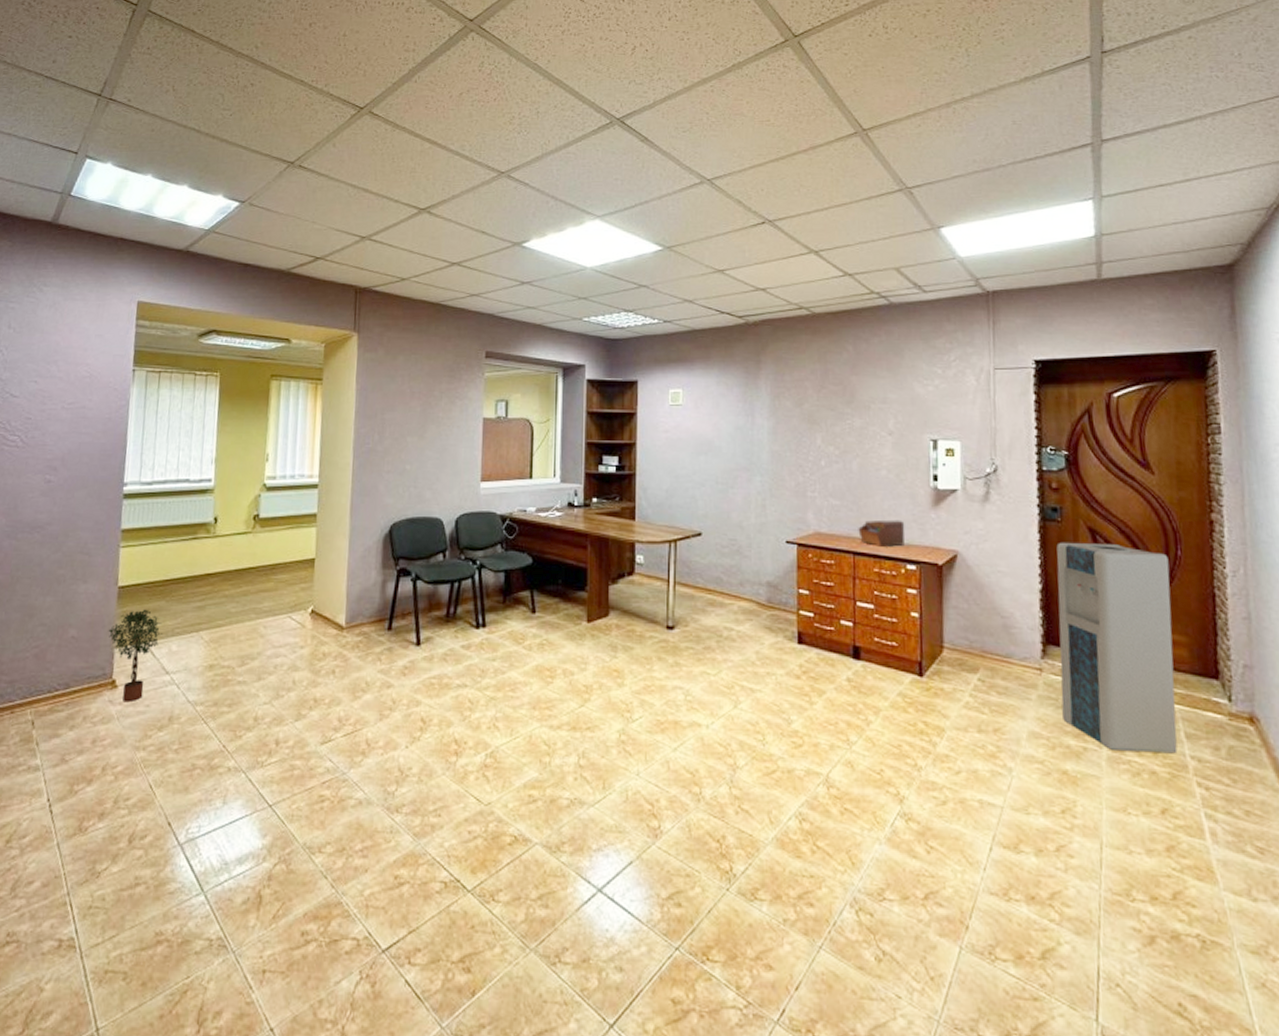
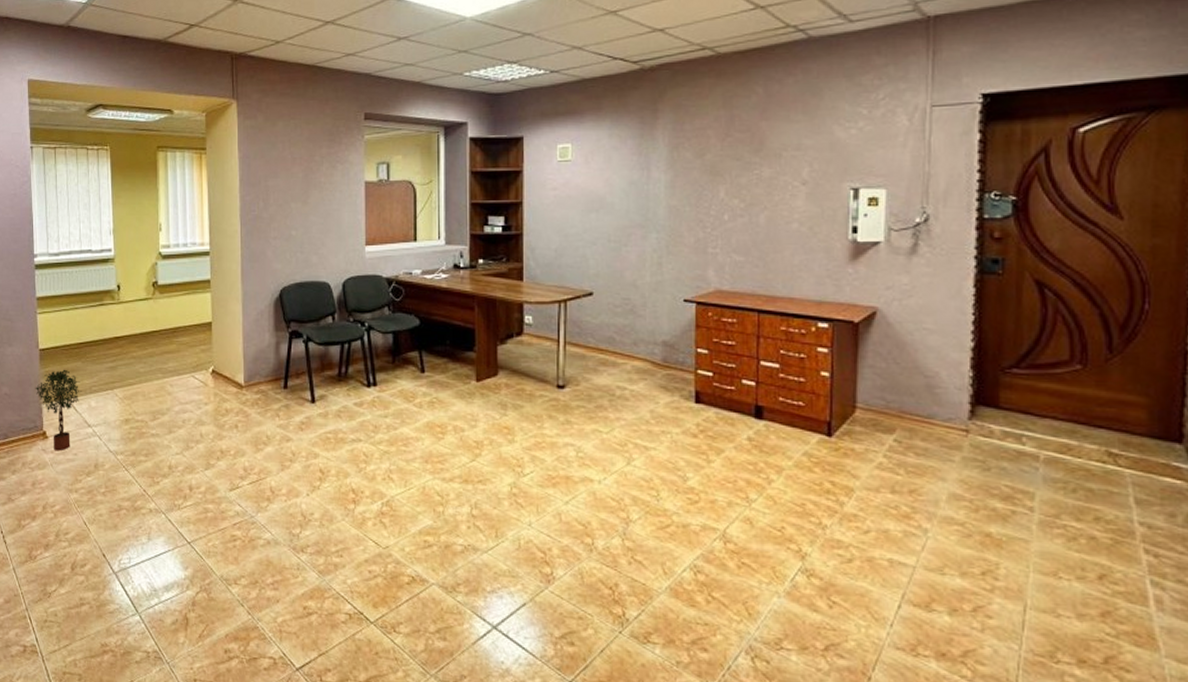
sewing box: present [858,519,905,547] -> none [764,275,818,304]
water cooler: present [1056,542,1178,754] -> none [989,296,1133,520]

